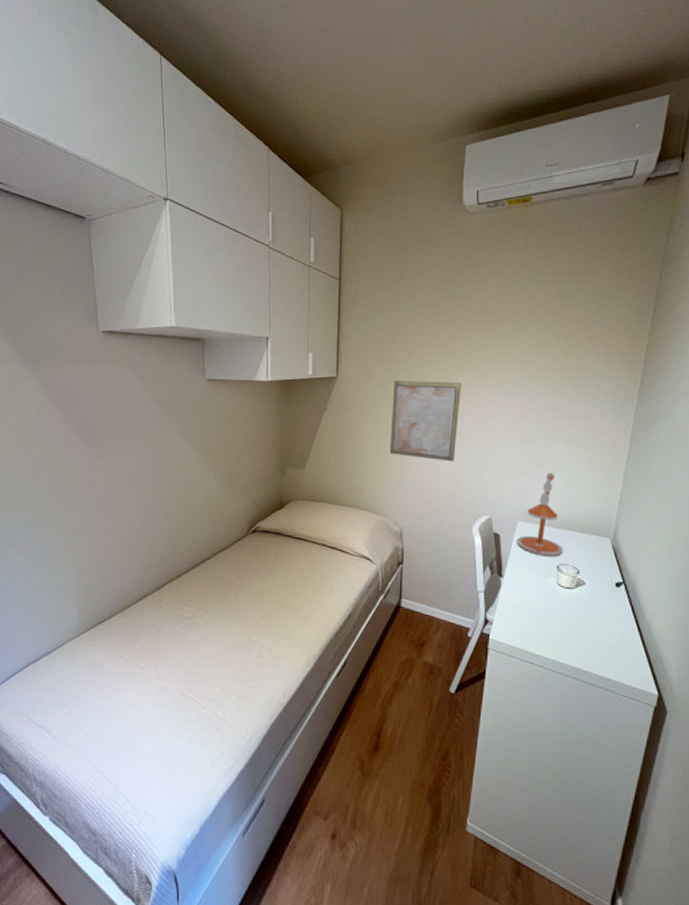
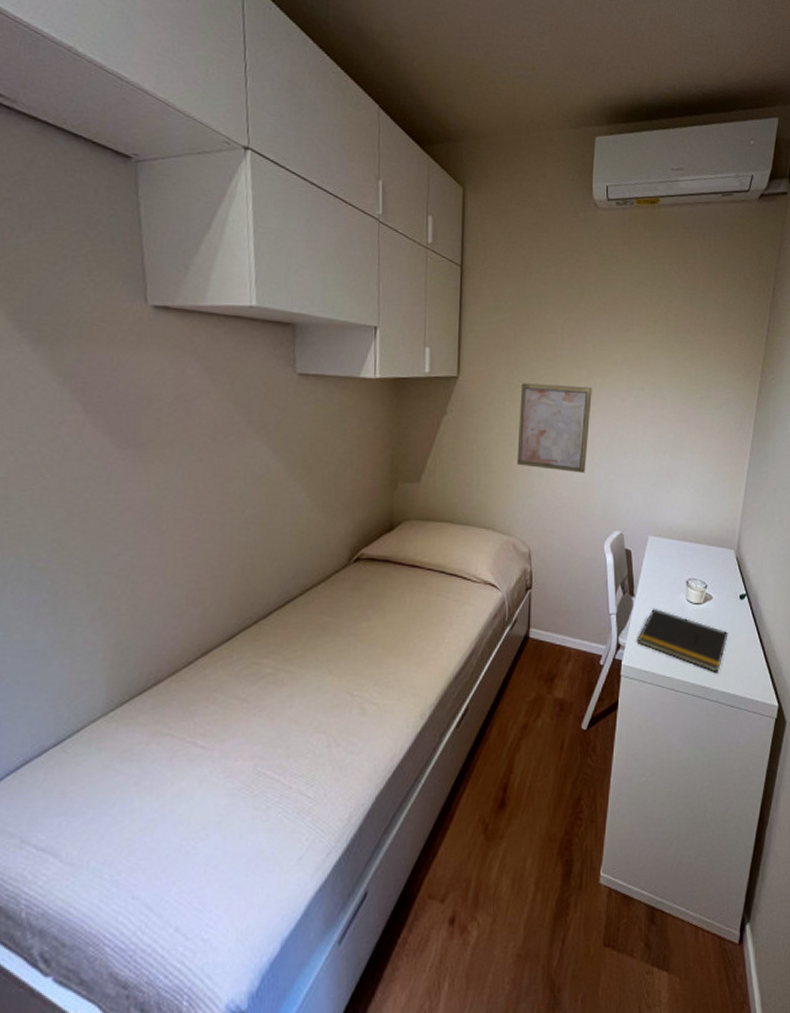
notepad: none [504,589,602,655] -> present [636,608,728,672]
desk lamp: present [517,472,563,557] -> none [648,483,692,572]

